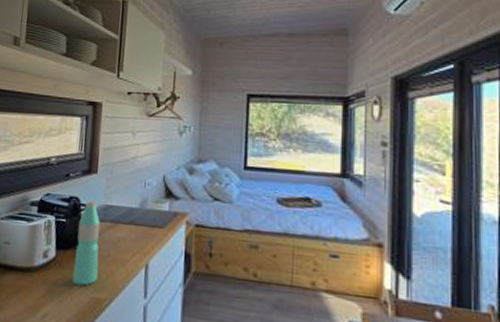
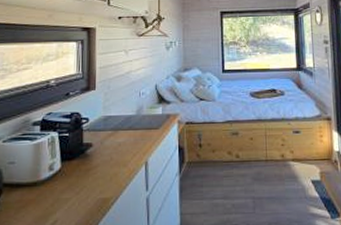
water bottle: present [72,200,100,286] -> none [78,113,103,190]

